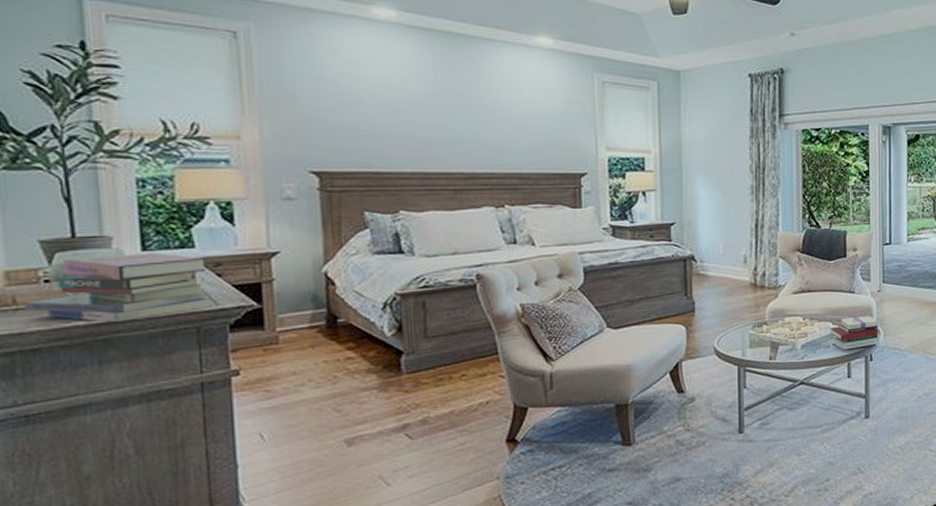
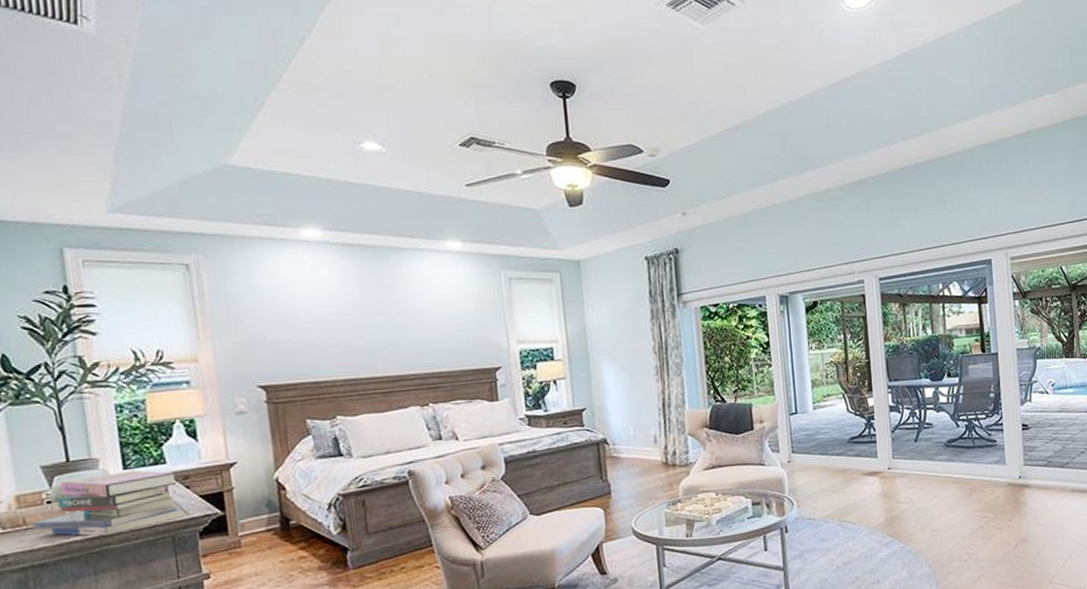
books: present [830,315,880,350] -> none [743,486,794,523]

